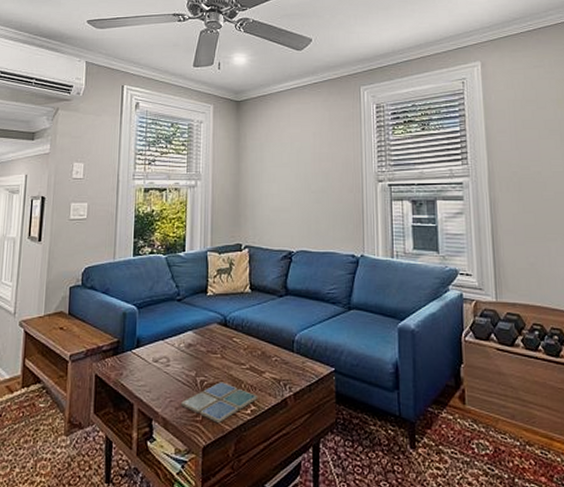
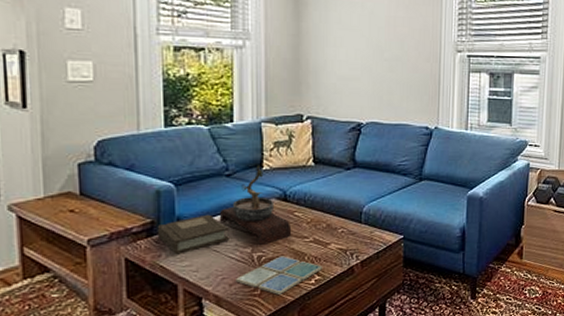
book: none [121,336,178,374] -> present [157,214,229,255]
bonsai tree: none [170,291,231,369] -> present [219,165,292,245]

